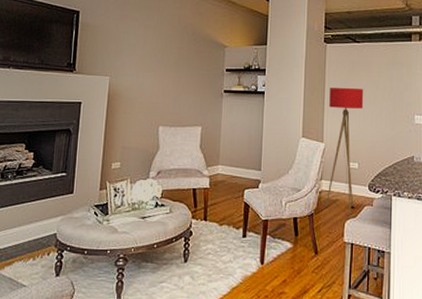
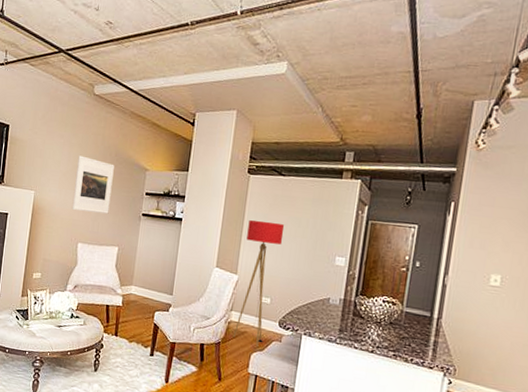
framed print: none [150,37,192,94] -> present [71,155,114,214]

